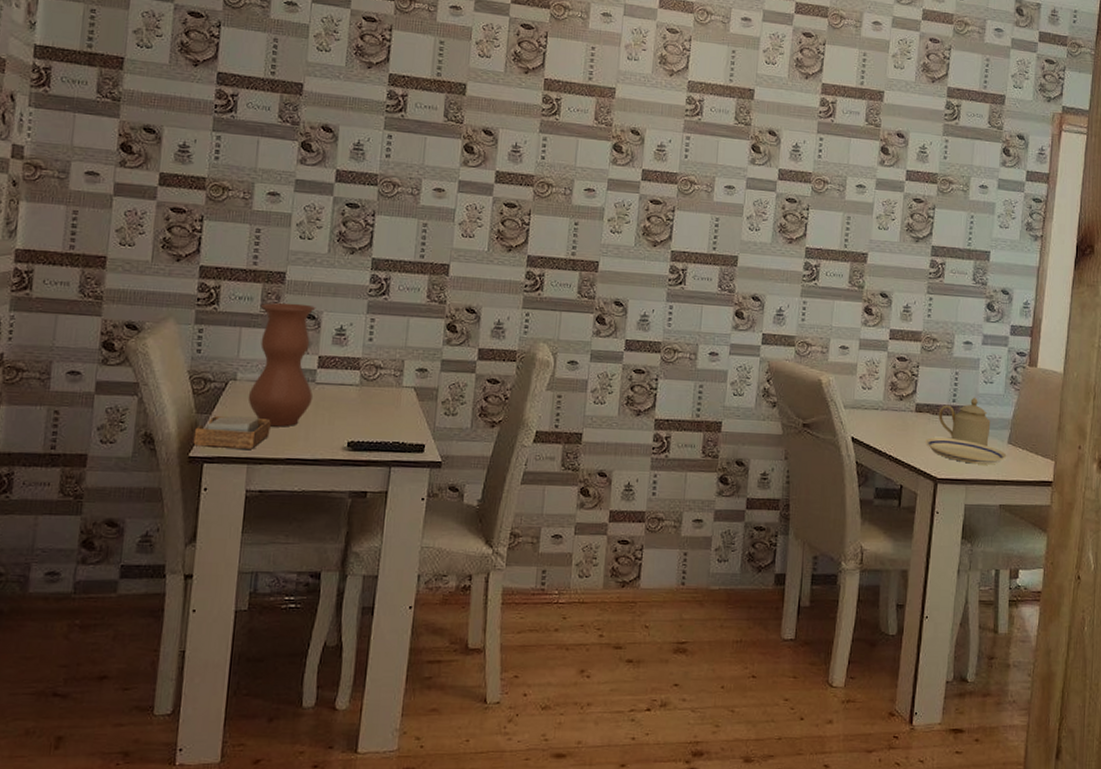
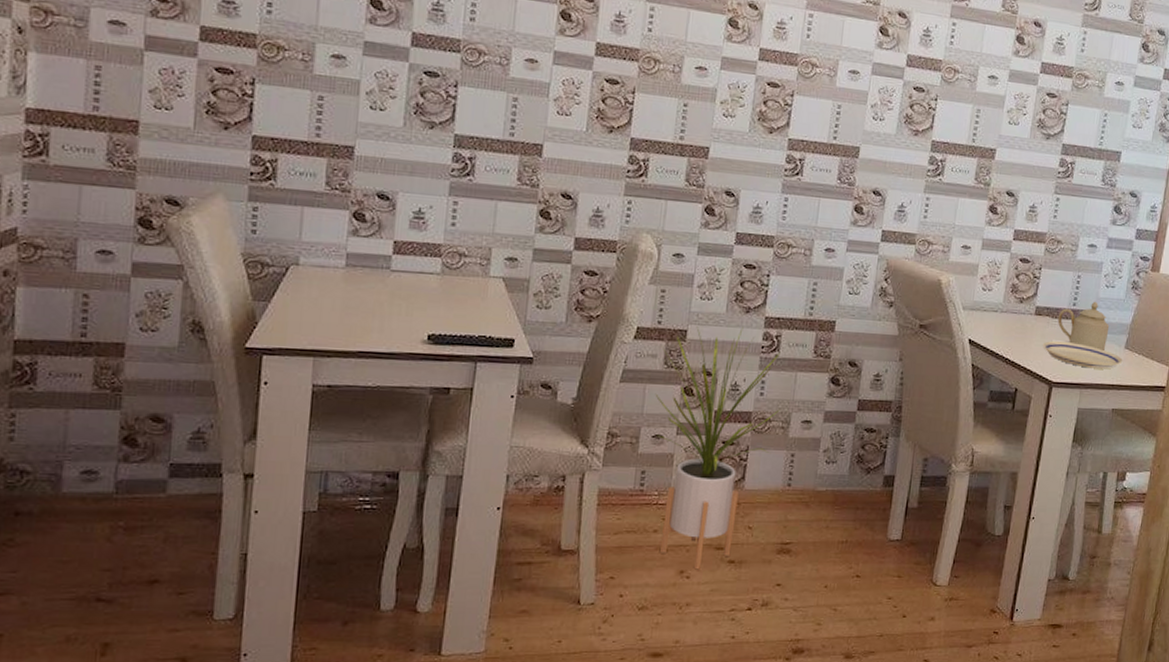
napkin holder: present [193,416,271,450] -> none [250,304,340,342]
vase: present [248,302,316,427] -> none [312,180,390,318]
house plant: none [554,429,672,669] -> present [655,326,780,570]

